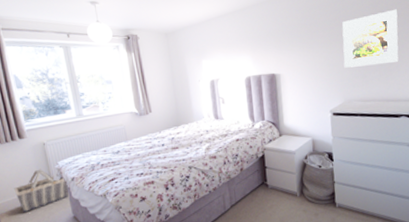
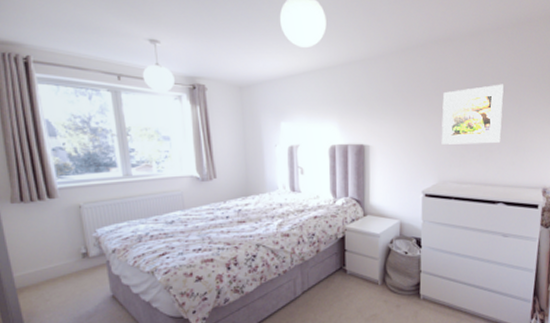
basket: present [14,169,68,213] -> none [38,236,107,289]

